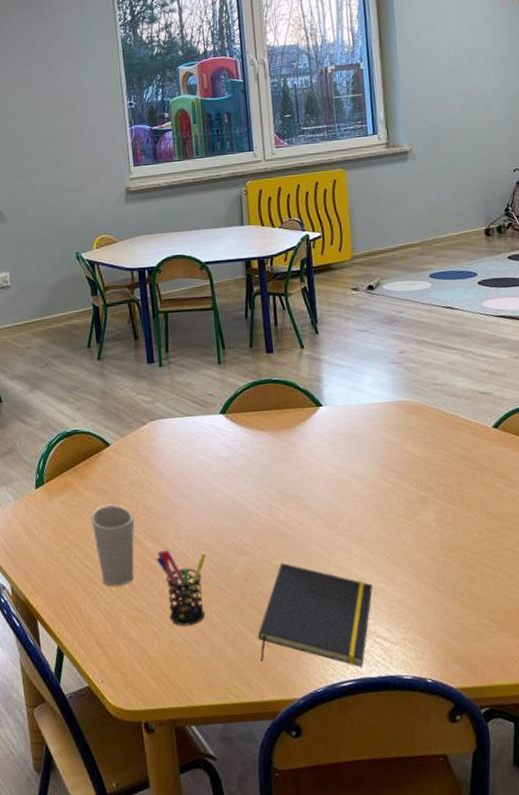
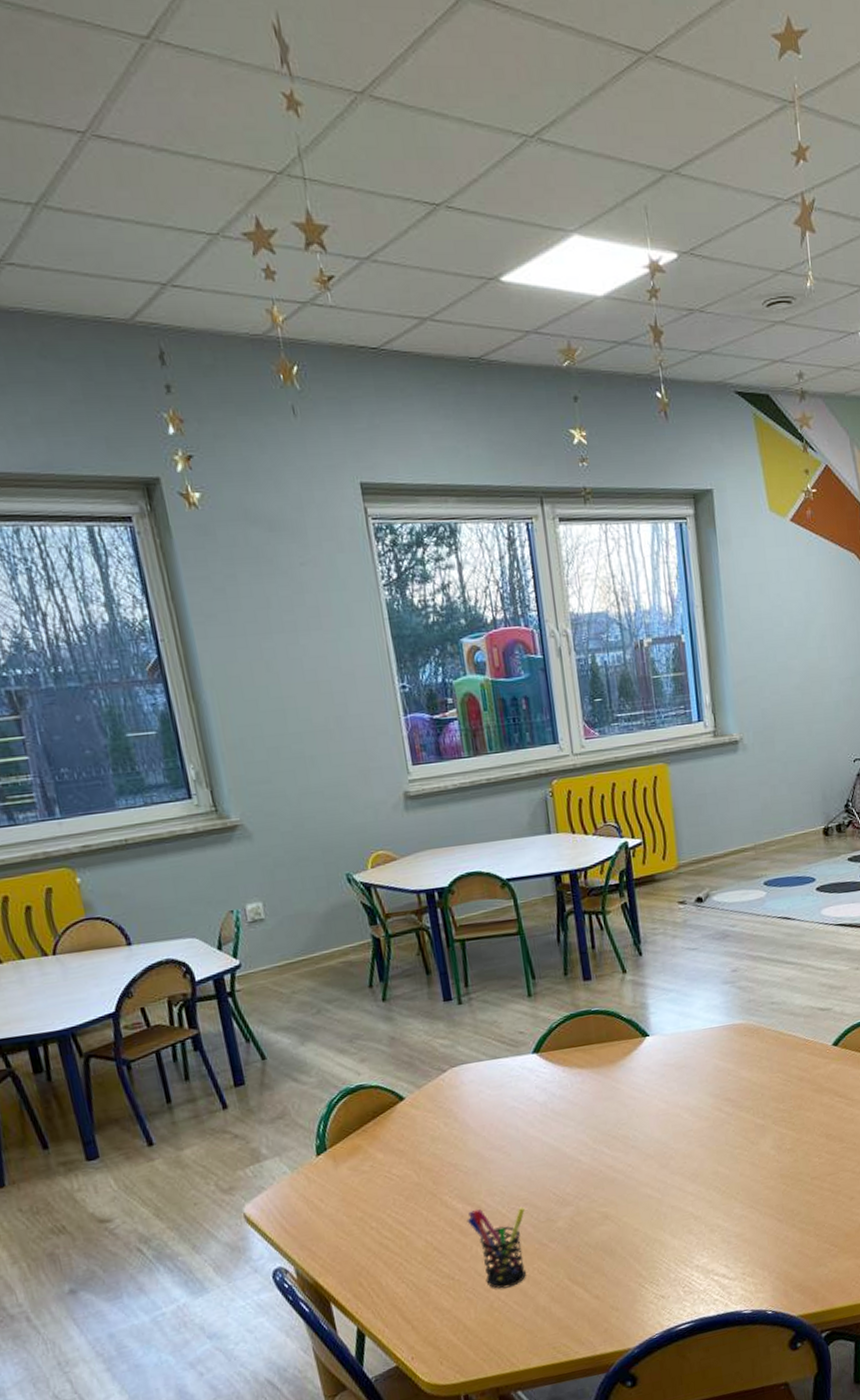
cup: present [91,505,135,587] -> none [386,1165,443,1256]
notepad: present [257,562,373,668] -> none [586,1209,709,1316]

